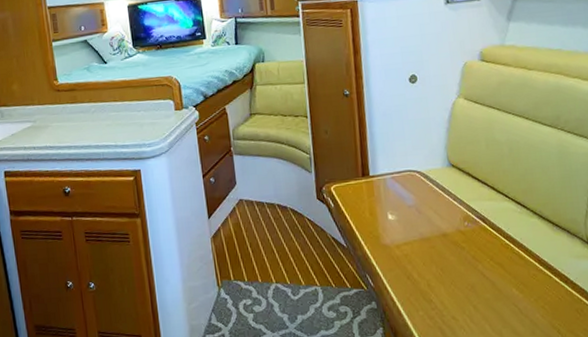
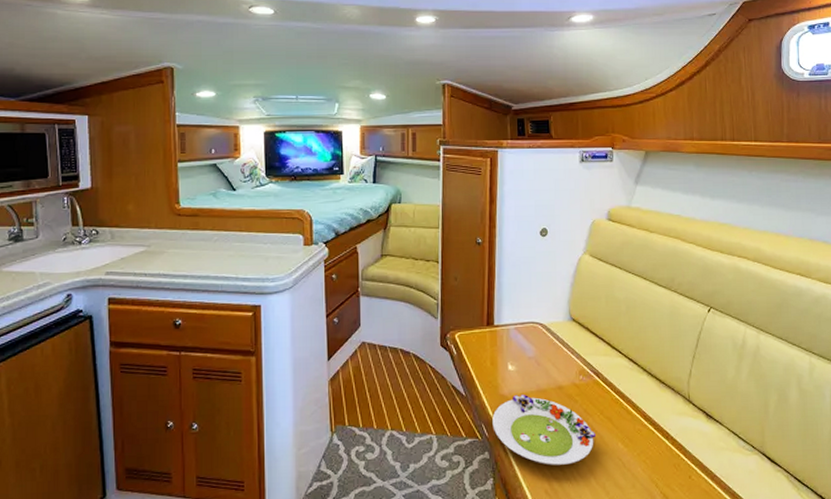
salad plate: none [376,243,487,313] -> present [492,395,595,465]

